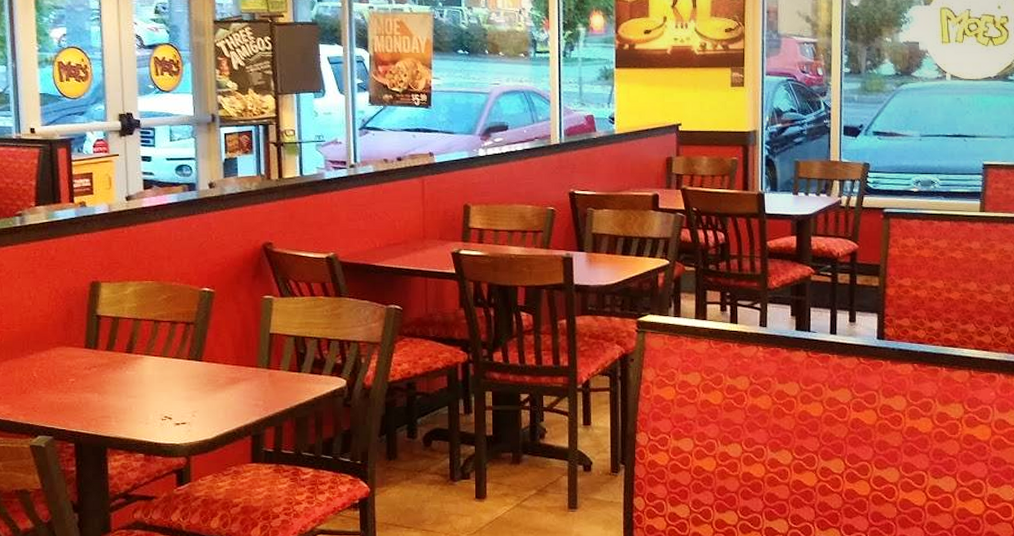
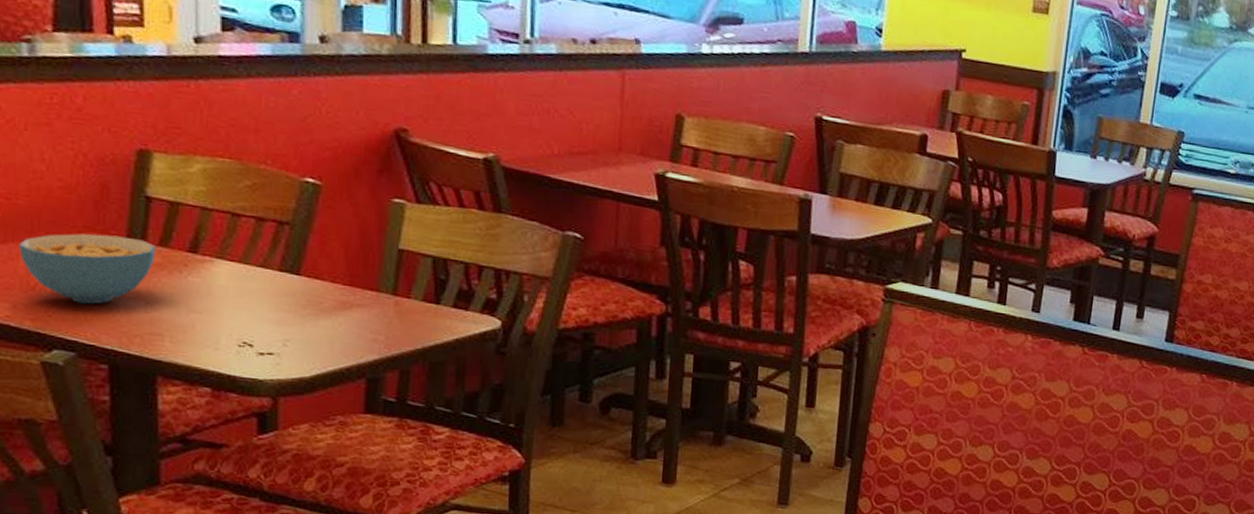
cereal bowl: none [15,346,104,399] -> present [18,233,156,304]

